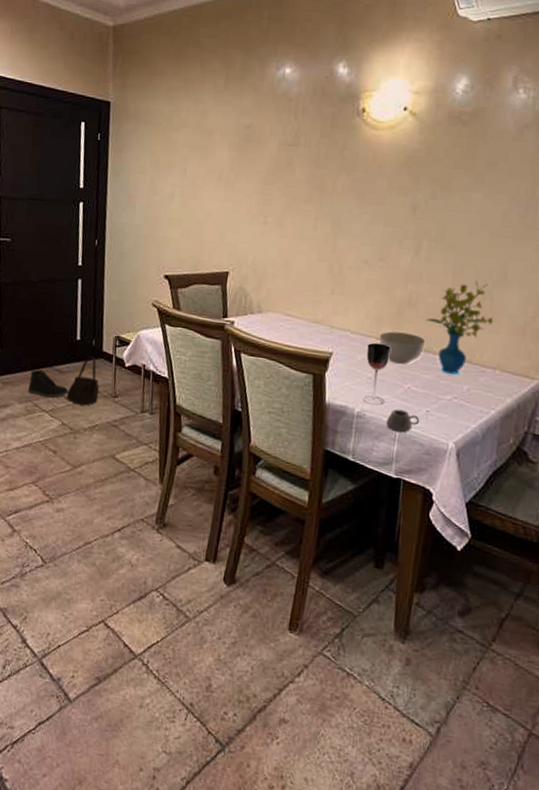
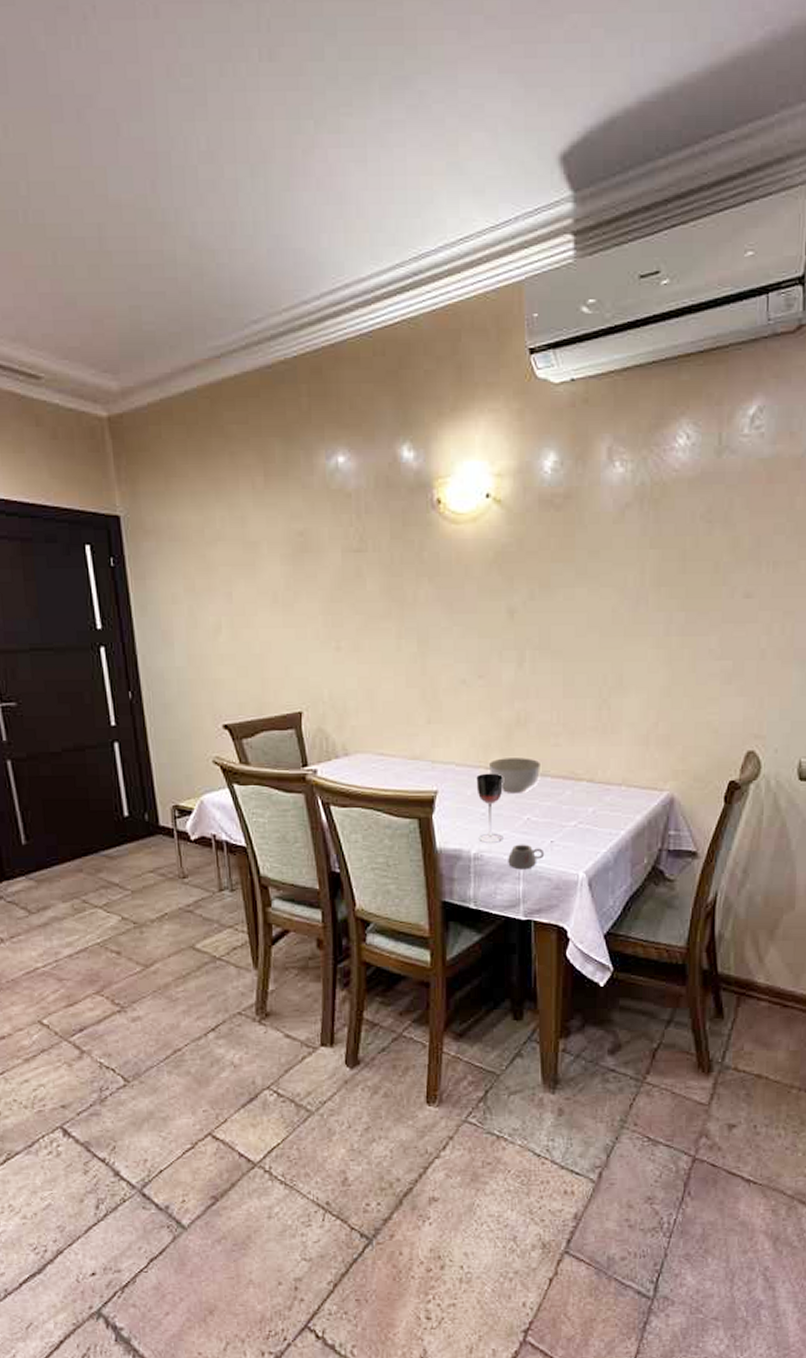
sneaker: present [27,369,69,398] -> none [71,858,125,890]
handbag: present [66,356,100,406] -> none [122,833,163,893]
bouquet: present [426,281,494,375] -> none [539,689,613,797]

